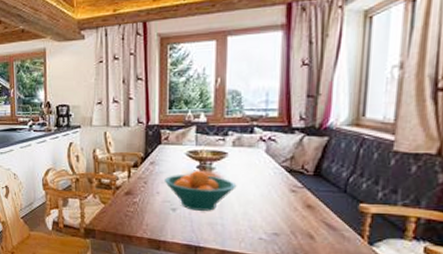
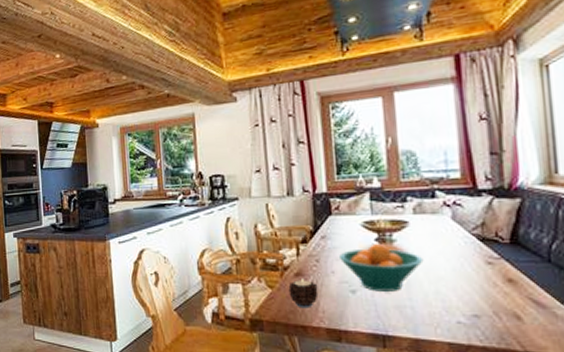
candle: none [119,197,144,222] -> present [288,278,319,309]

